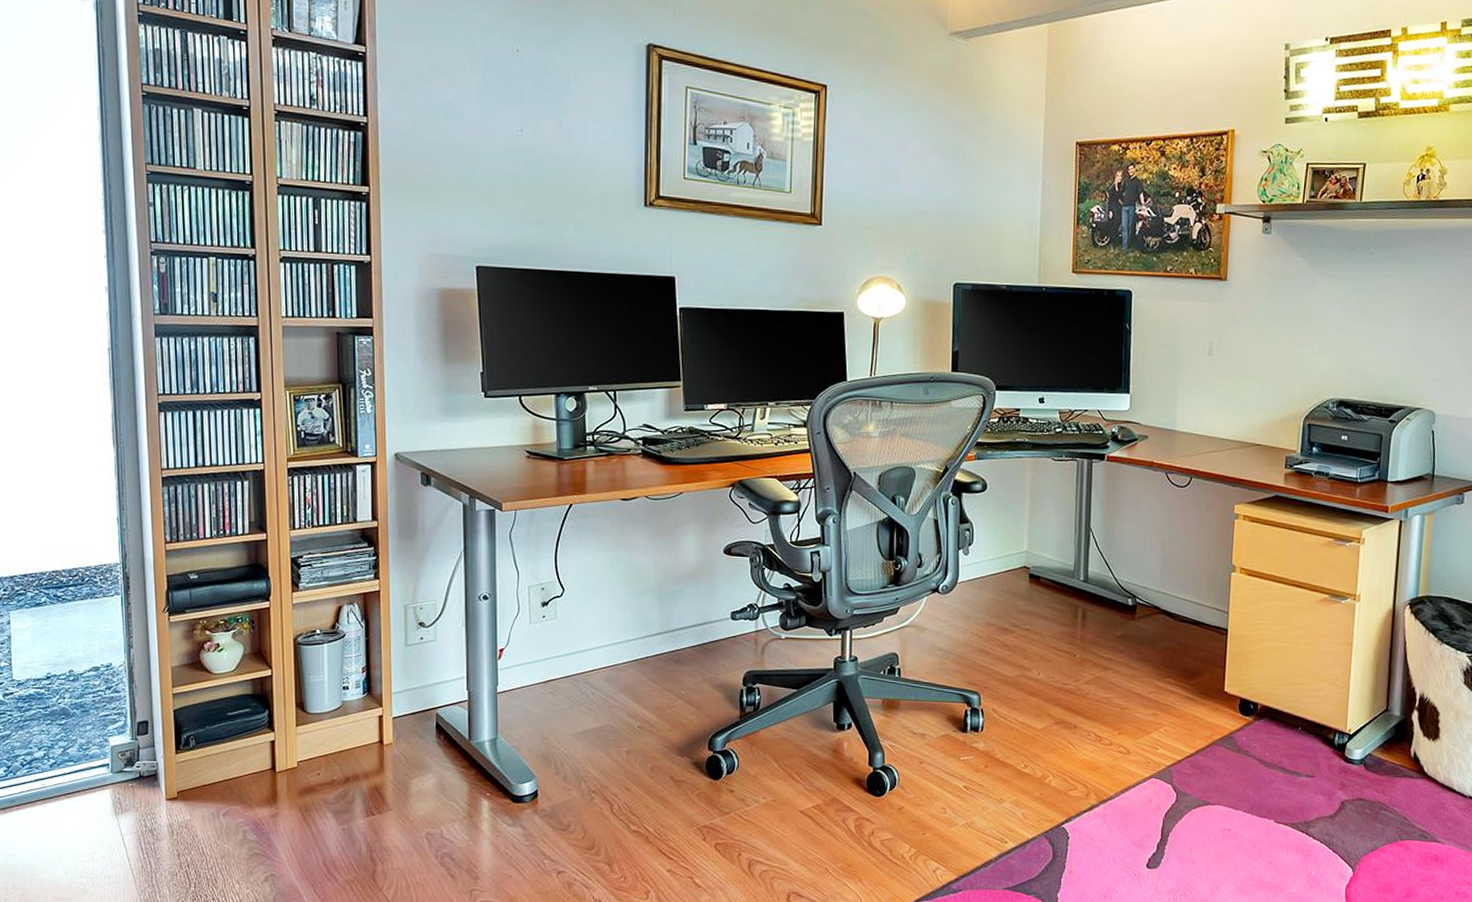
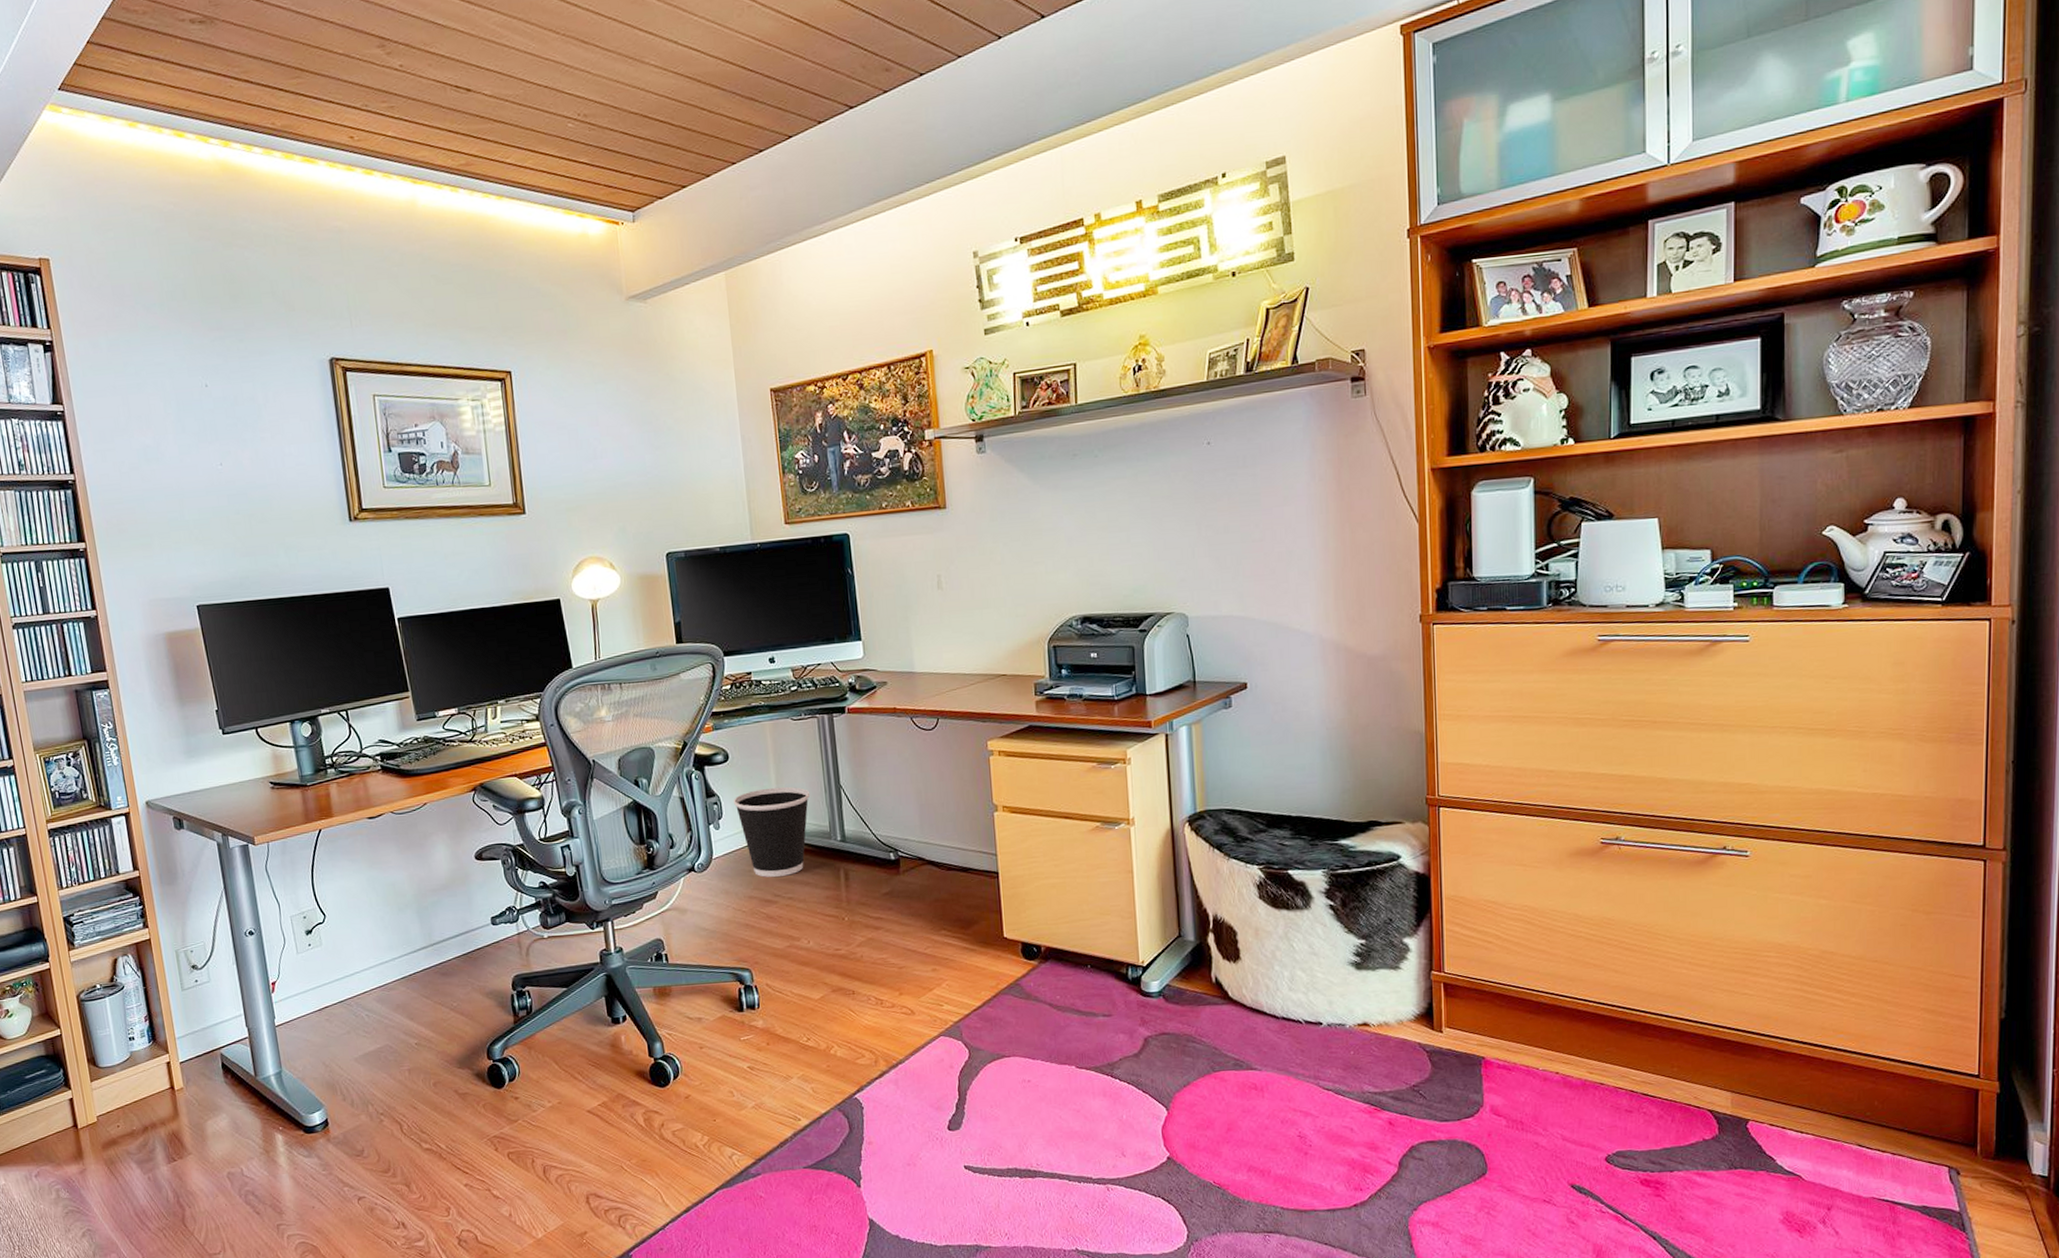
wastebasket: none [985,521,1061,608] -> present [733,786,811,877]

